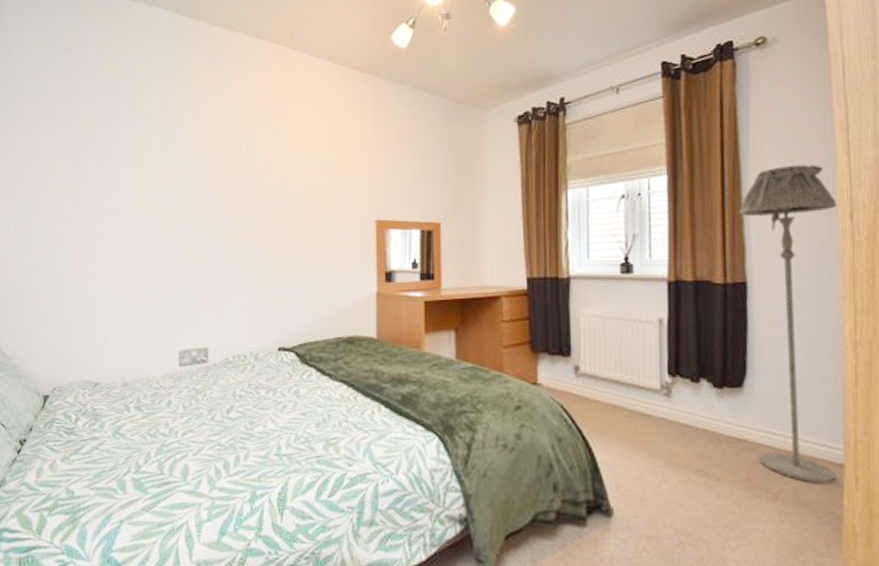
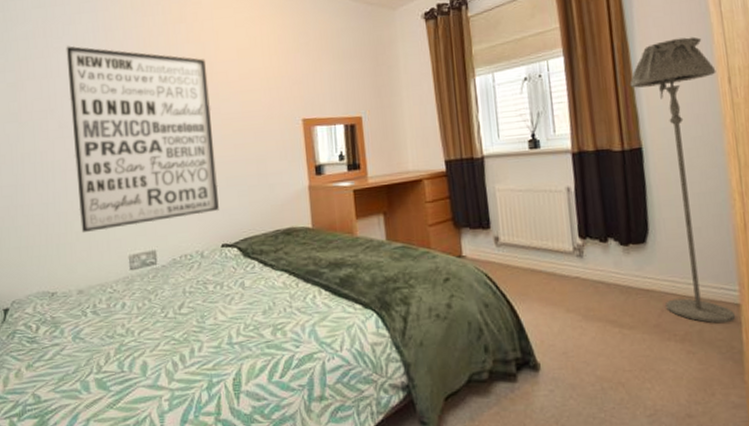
wall art: none [131,123,280,322] -> present [66,46,219,232]

